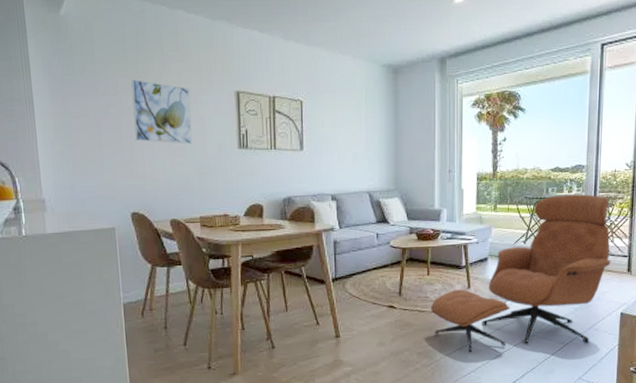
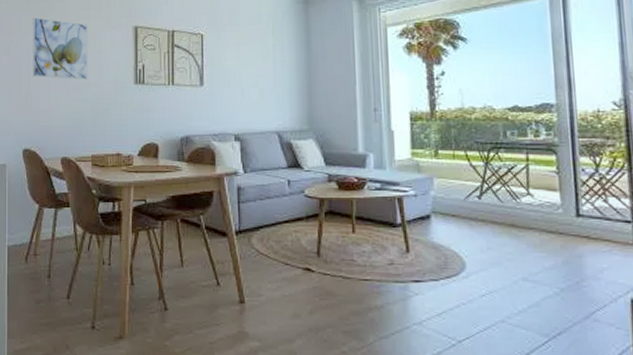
lounge chair: present [430,194,611,352] -> none [357,139,607,338]

